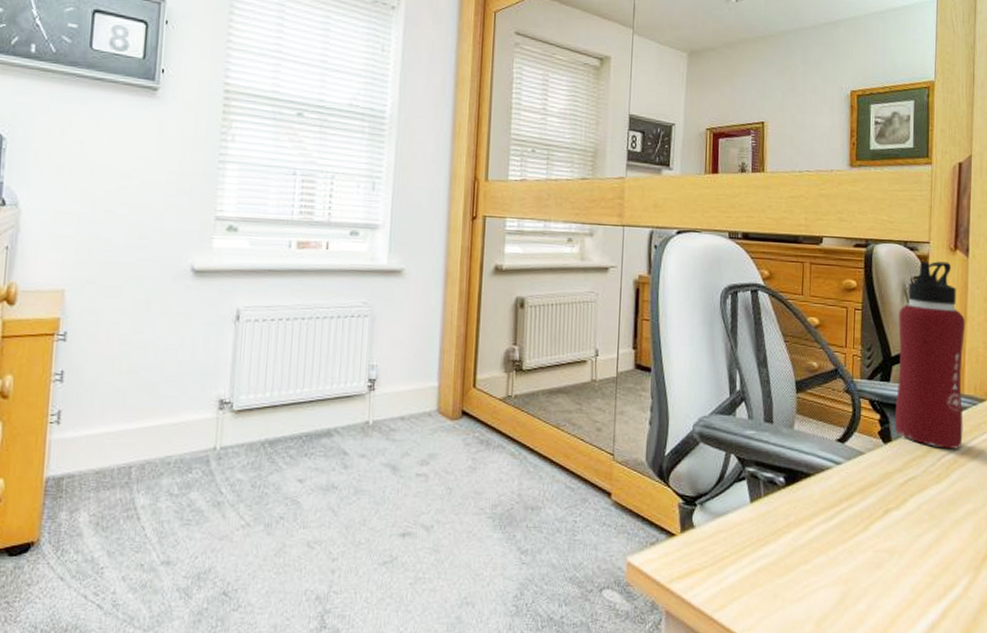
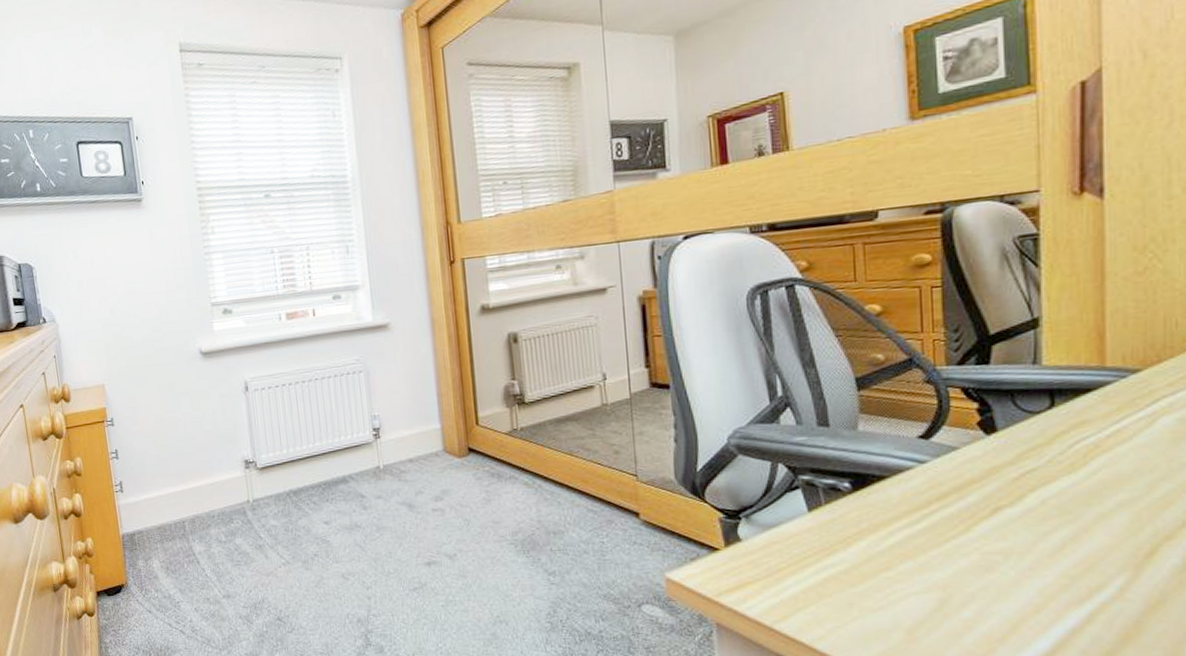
water bottle: present [894,261,965,449] -> none [997,210,1107,433]

